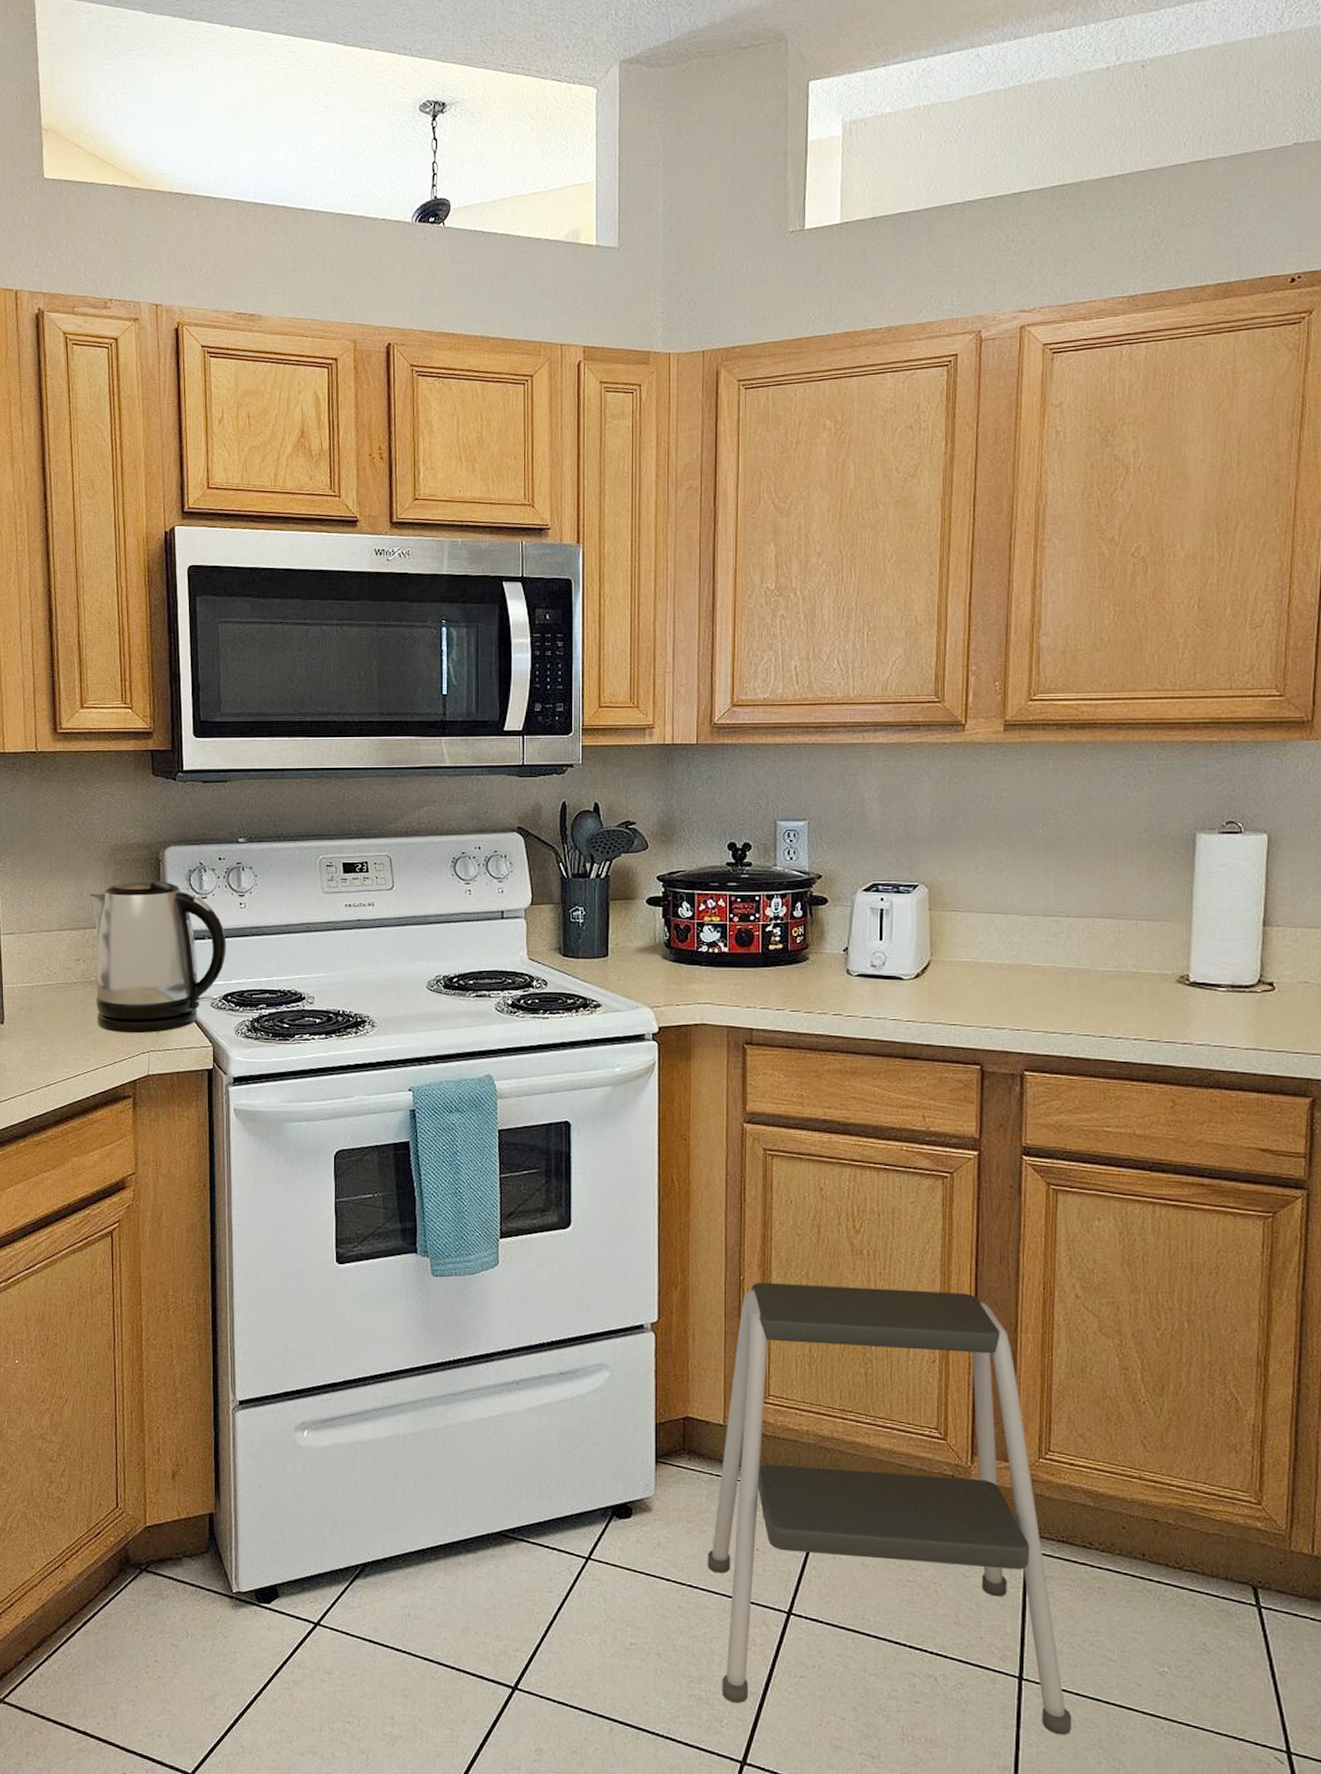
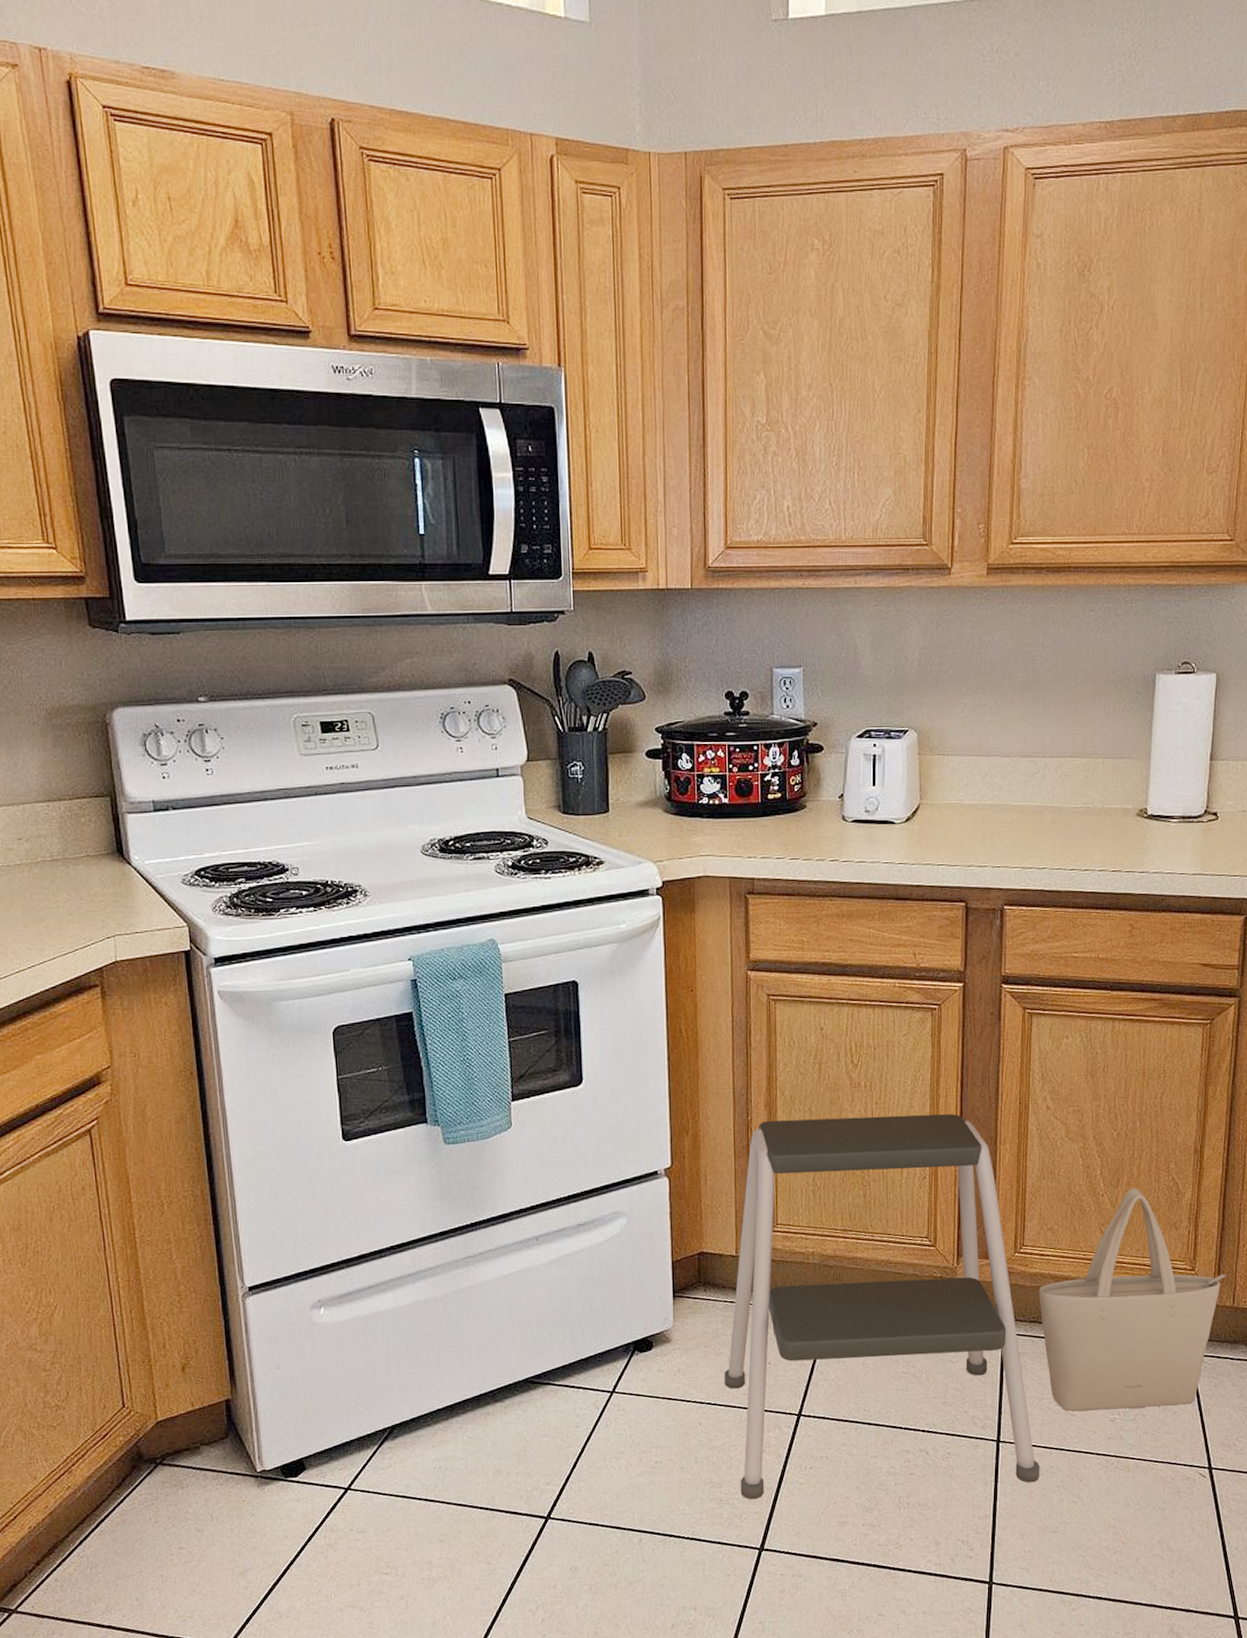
kettle: present [89,880,226,1034] -> none [26,746,195,918]
shopping bag: none [1068,1398,1302,1668] -> present [1039,1188,1226,1411]

